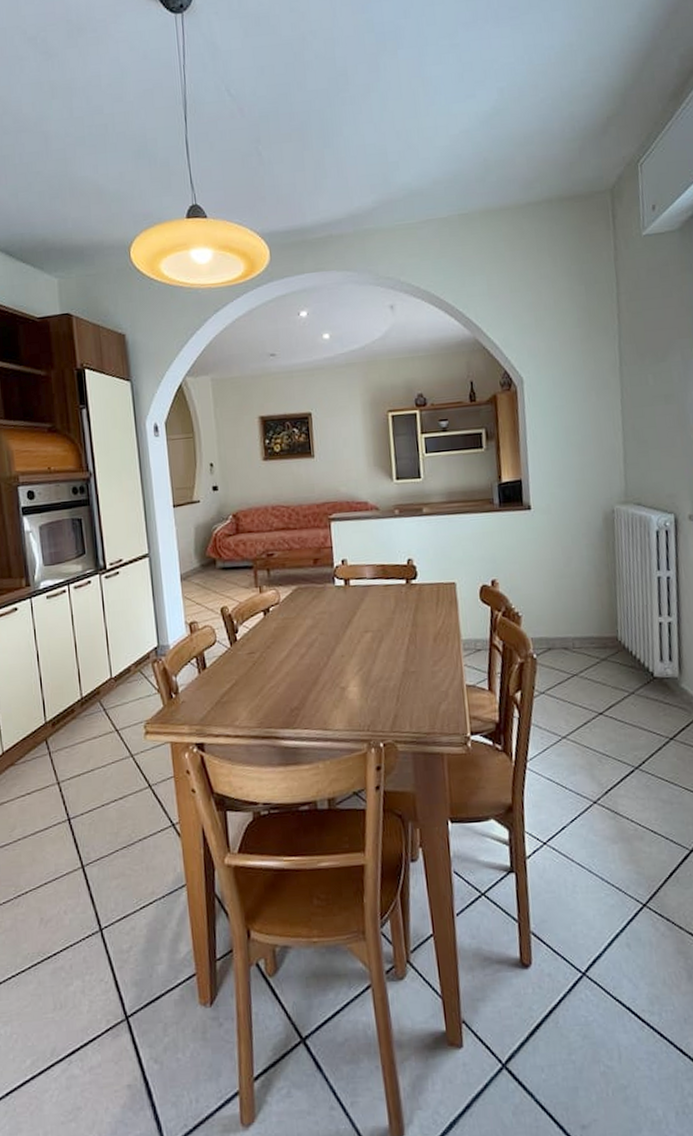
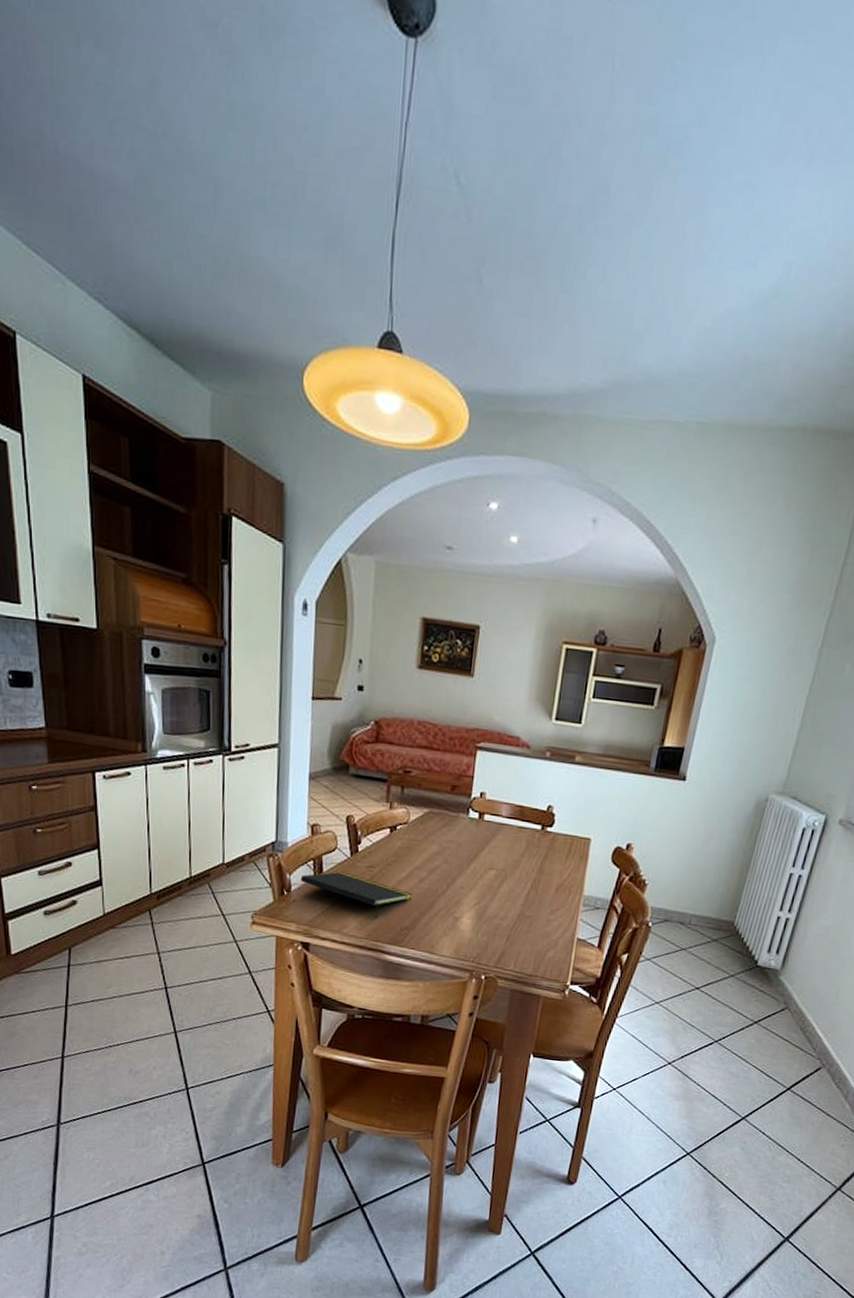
notepad: none [186,663,296,704] -> present [300,871,412,918]

